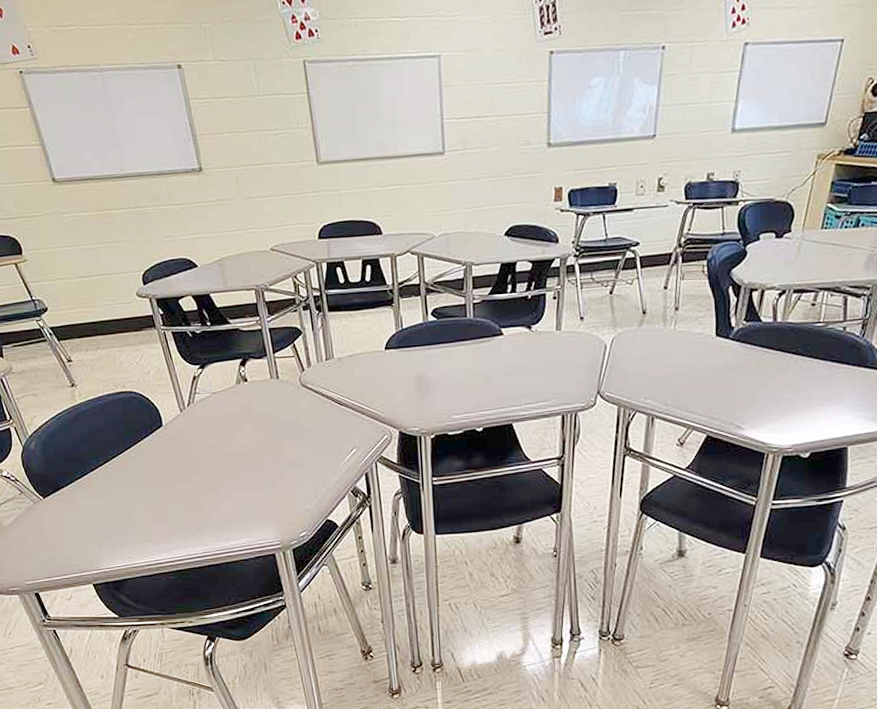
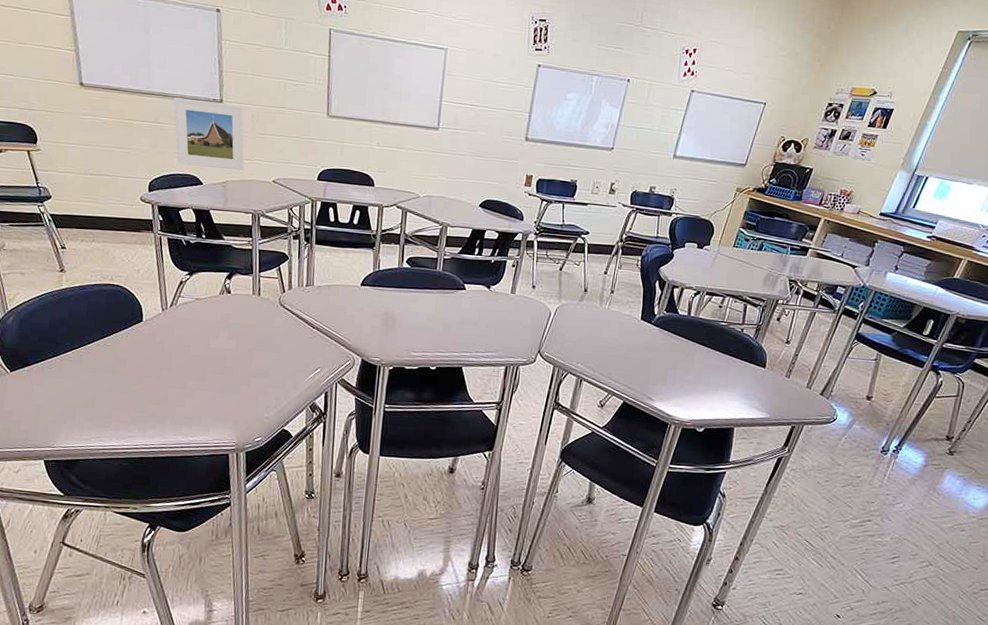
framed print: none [151,170,238,249] -> present [173,97,245,170]

